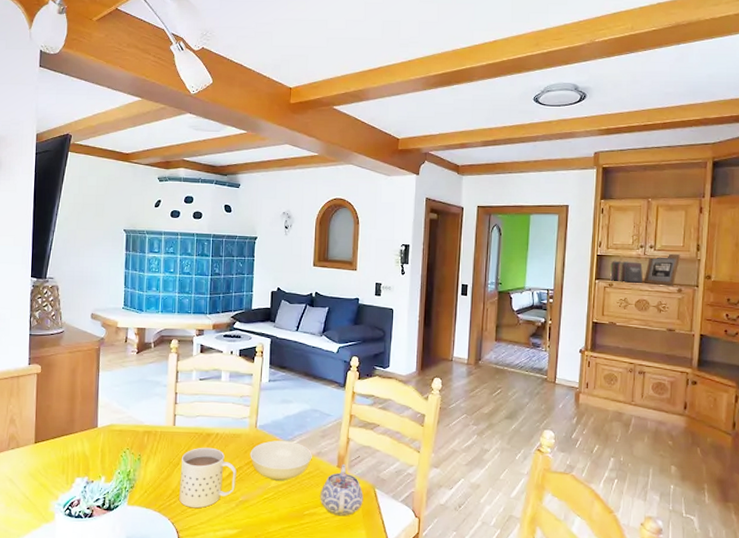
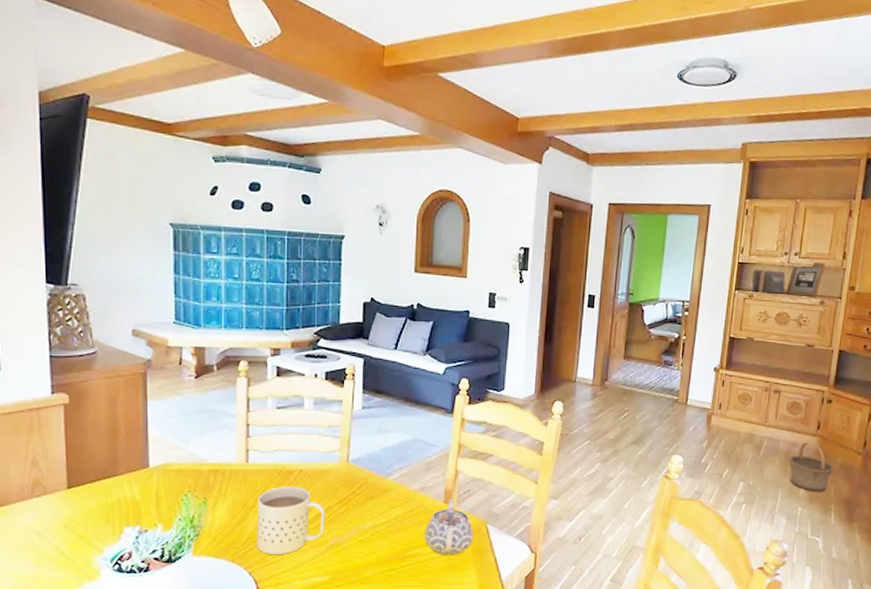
bowl: present [250,440,312,481] -> none [341,476,415,520]
basket: none [657,421,705,470] -> present [788,442,835,491]

